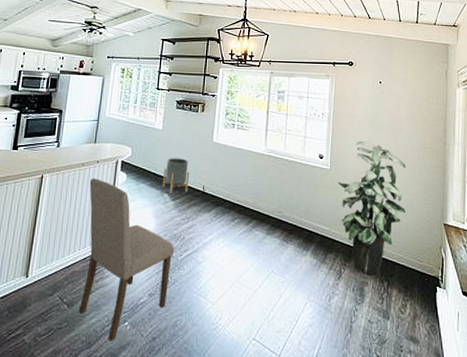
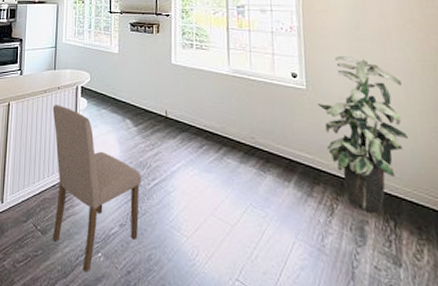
planter: present [162,158,190,194] -> none [123,82,151,119]

